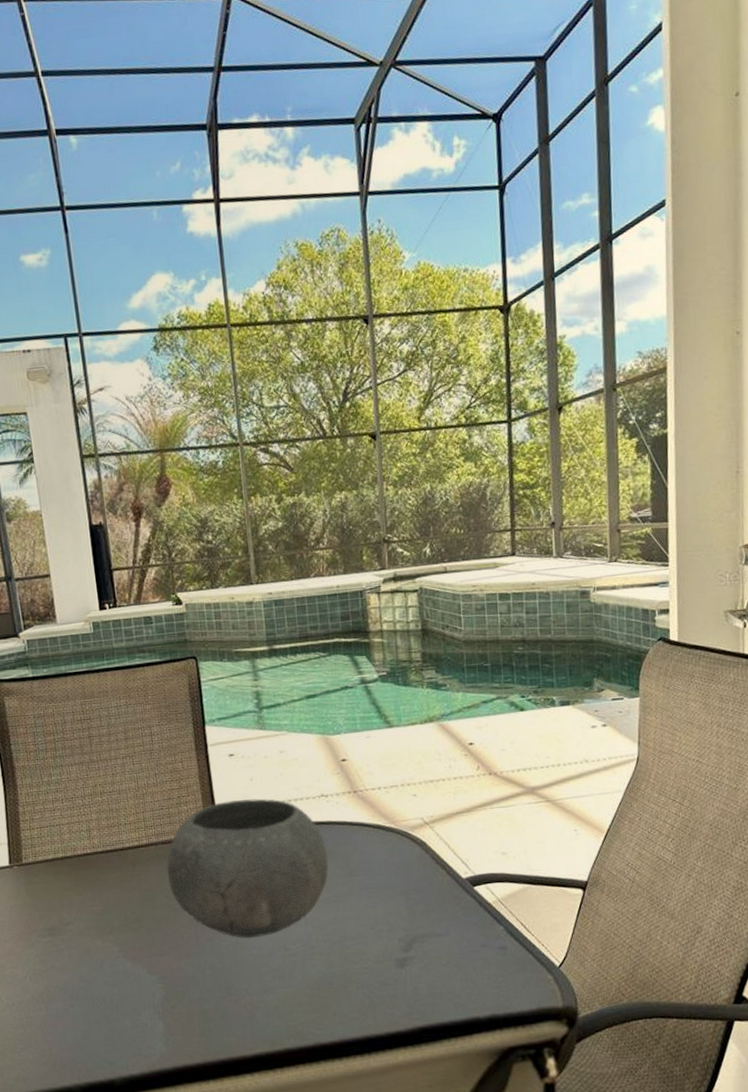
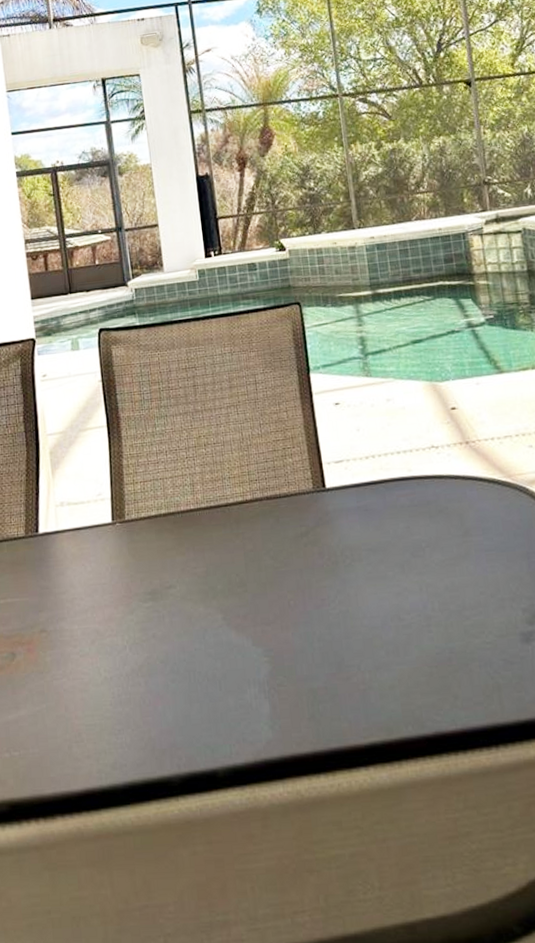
bowl: present [167,798,329,939] -> none [272,450,443,607]

